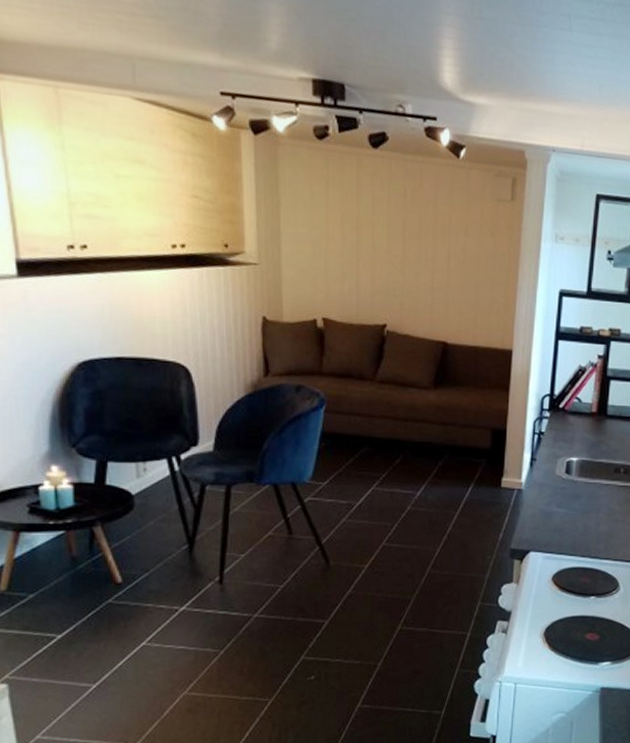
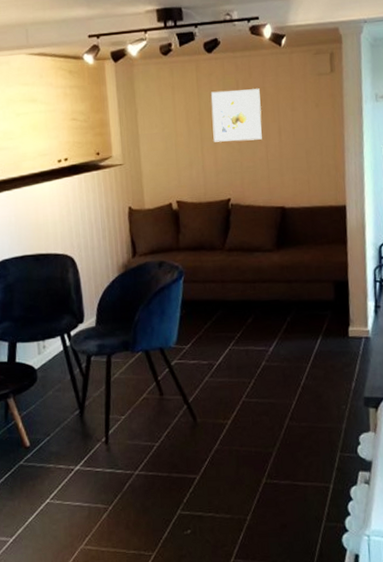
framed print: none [372,195,432,263] -> present [210,88,263,142]

